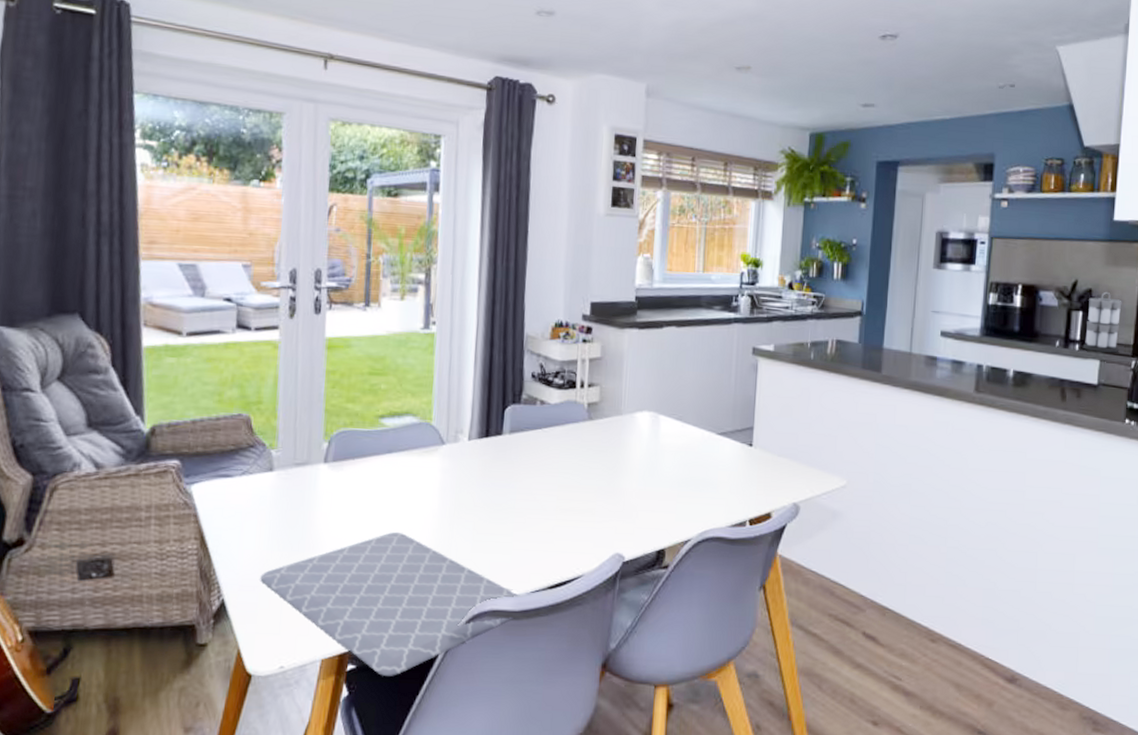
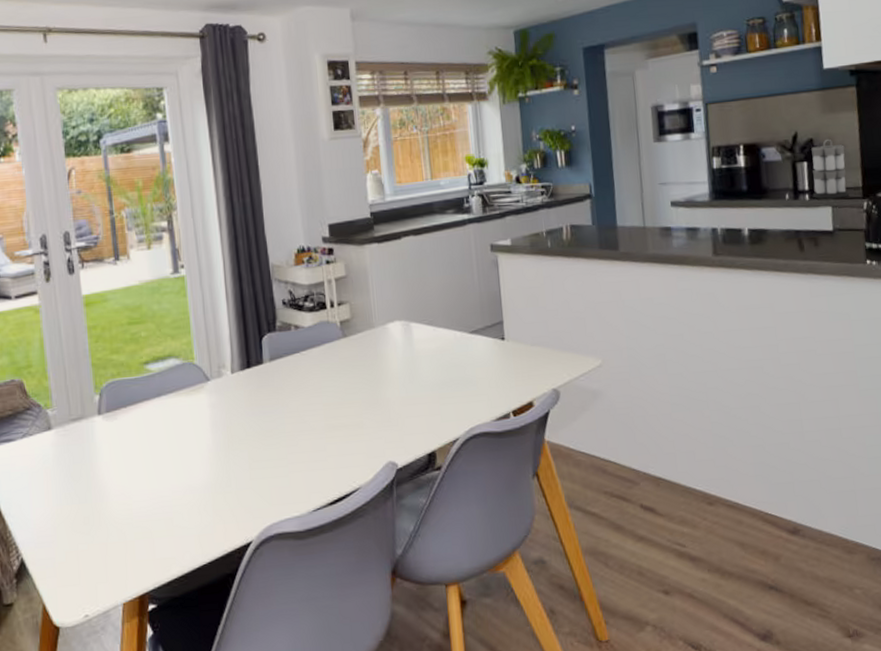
placemat: present [260,531,520,677] -> none [54,470,303,612]

